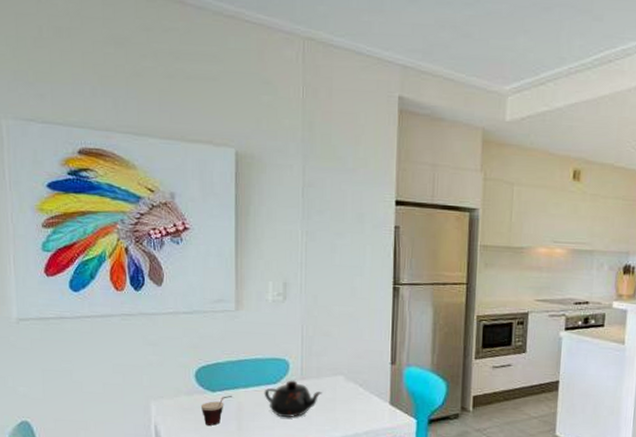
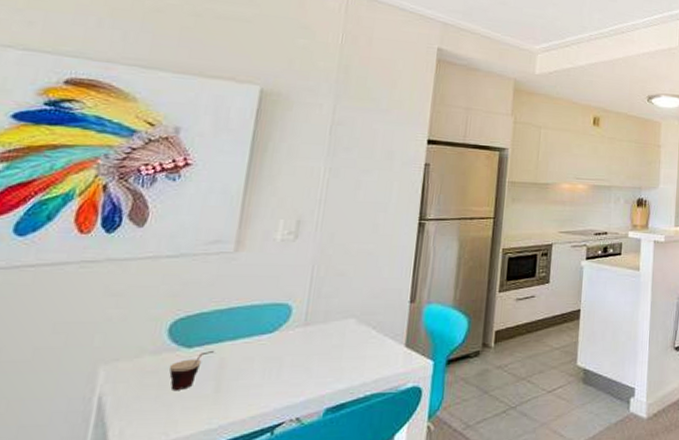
teapot: present [264,380,322,418] -> none [255,327,328,371]

